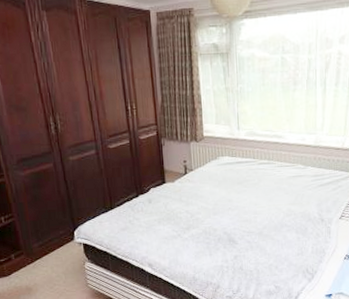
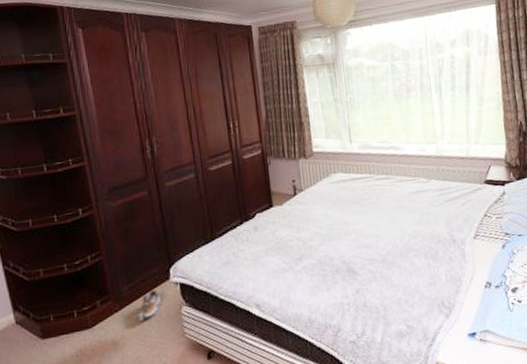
shoe: none [47,247,67,272] -> present [137,289,161,321]

